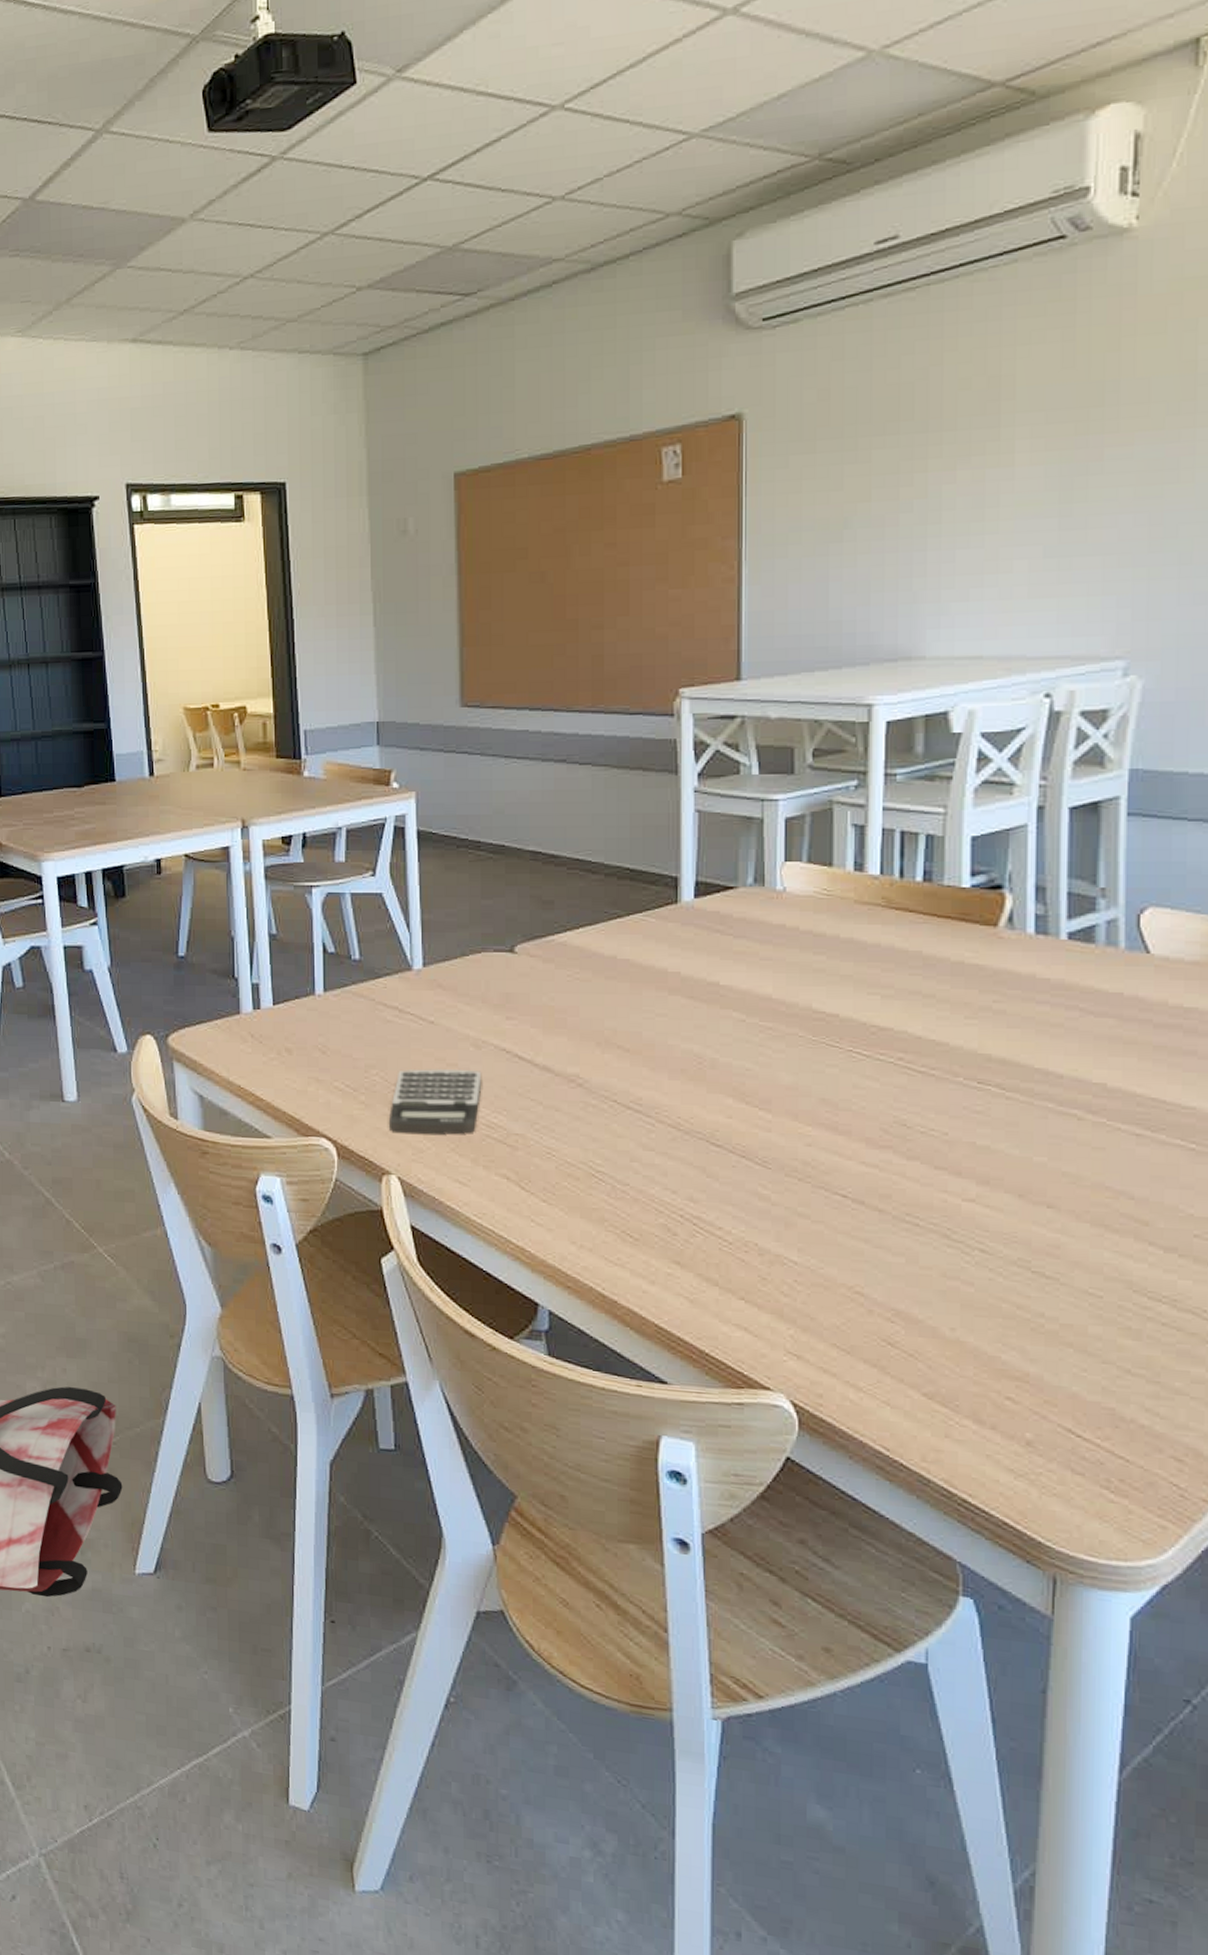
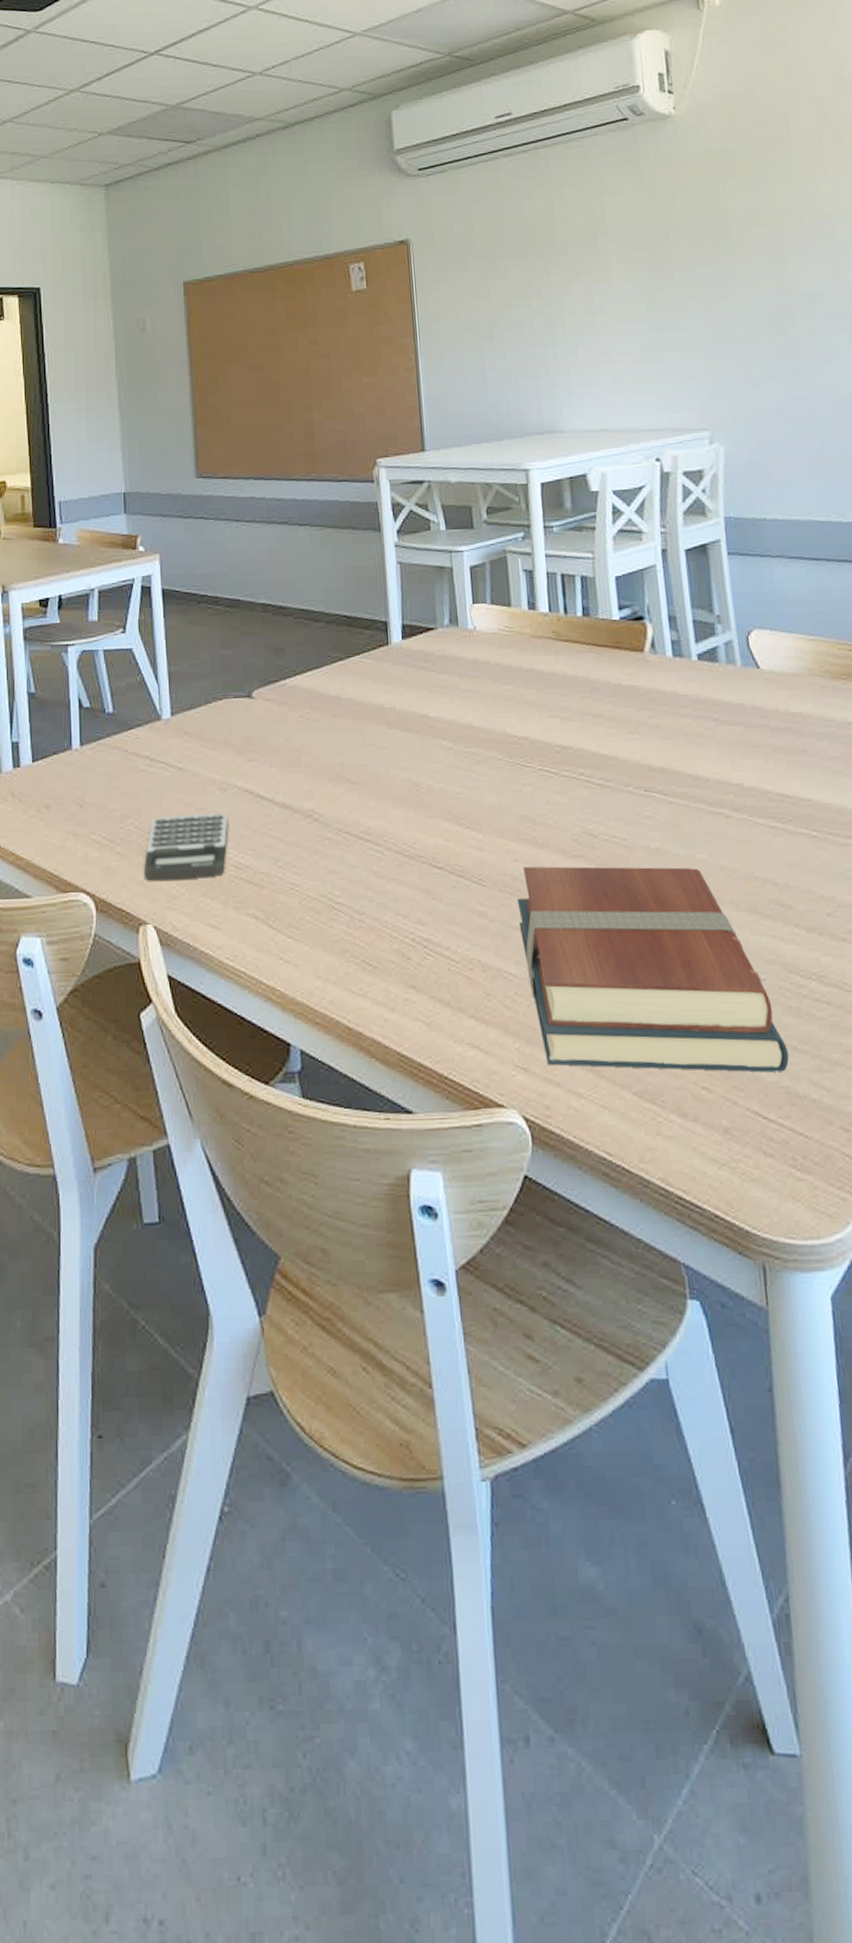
books: none [806,1152,1118,1393] -> present [516,866,789,1073]

